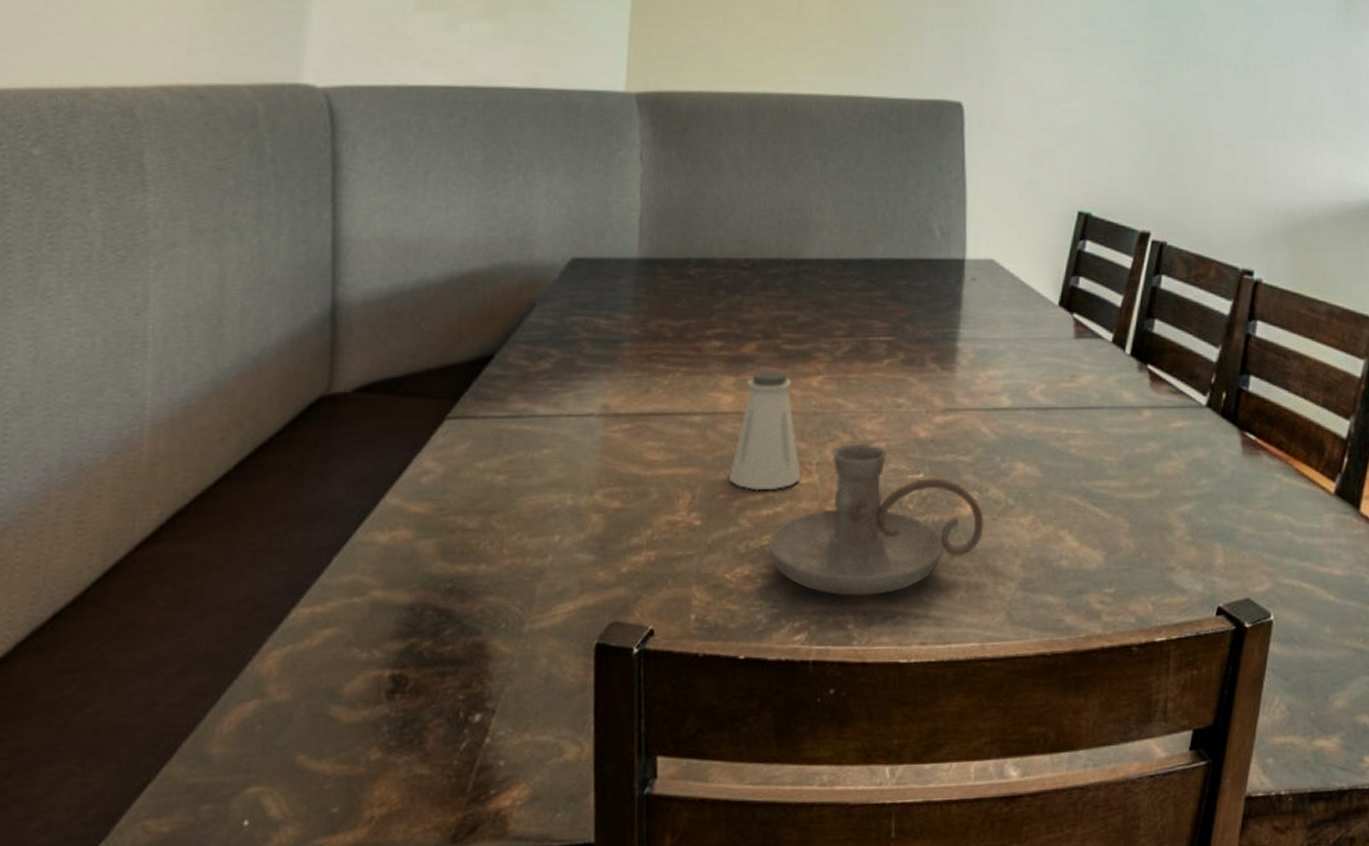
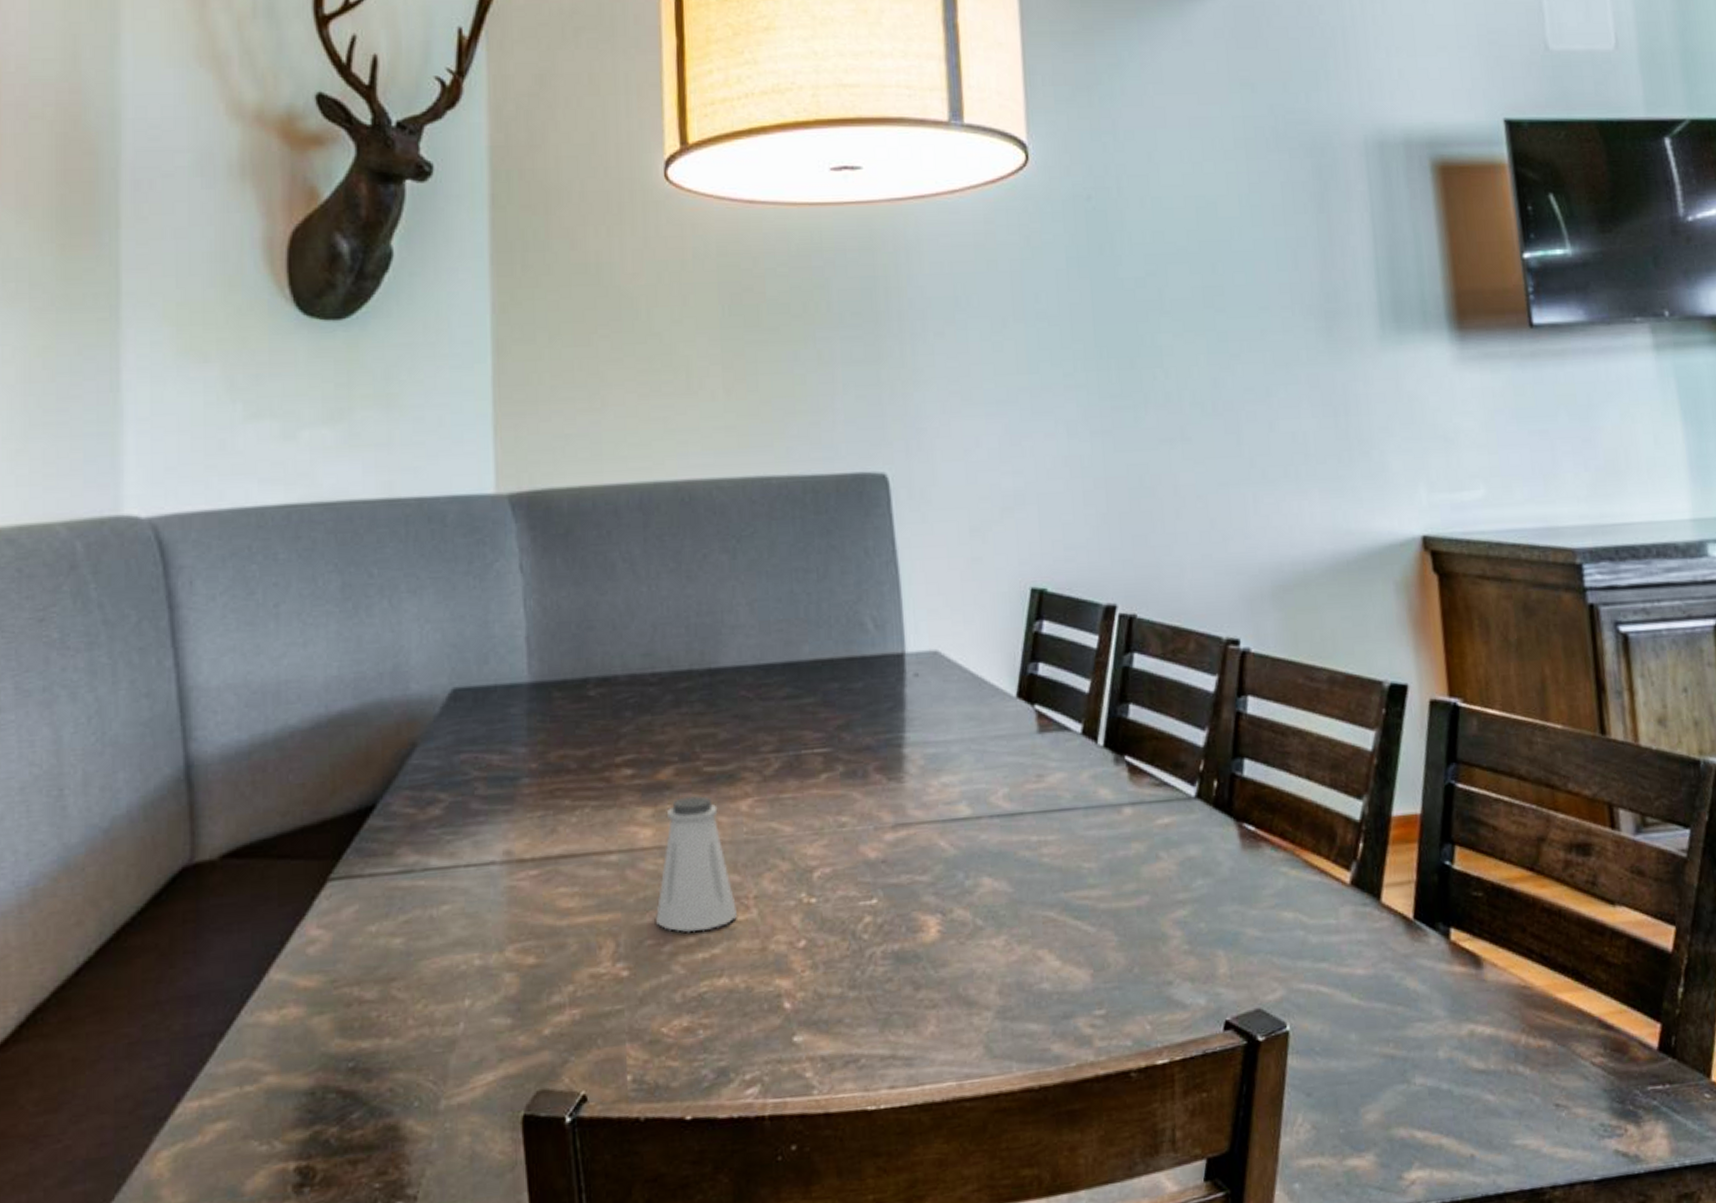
candle holder: present [768,443,984,596] -> none [707,870,951,1041]

